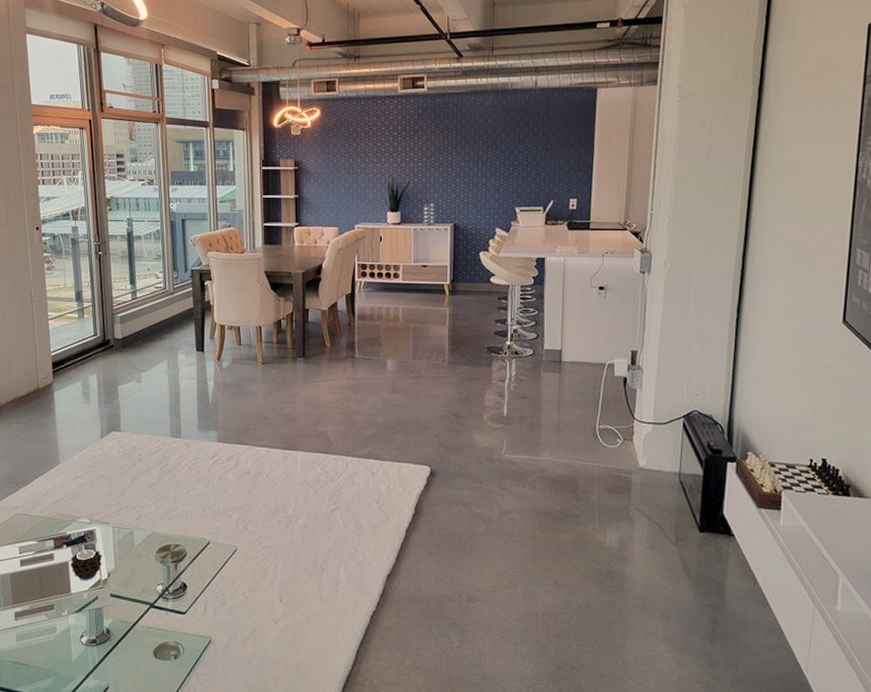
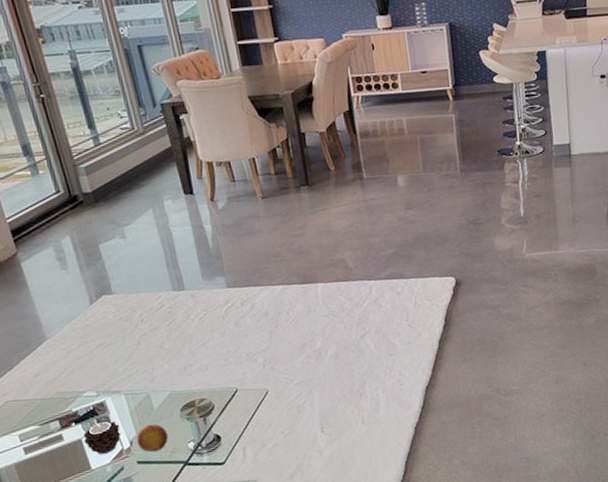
fruit: none [114,560,141,588] -> present [136,423,168,453]

